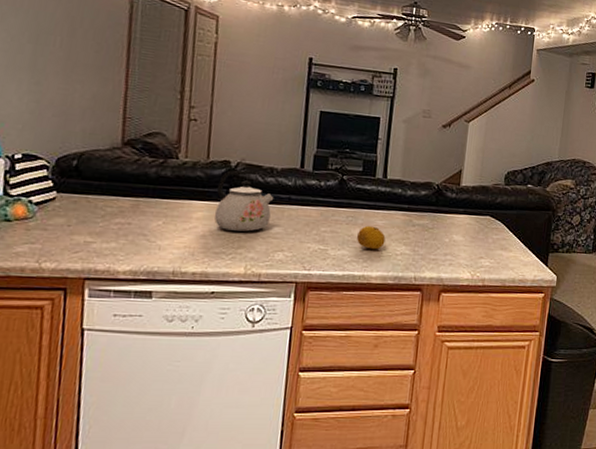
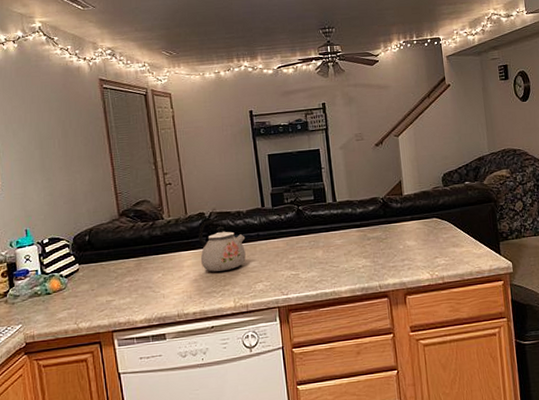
fruit: present [357,225,386,250] -> none [321,246,347,267]

